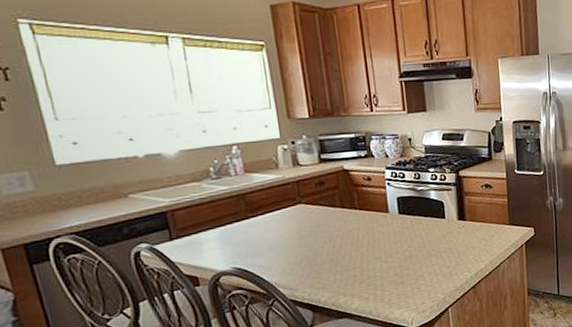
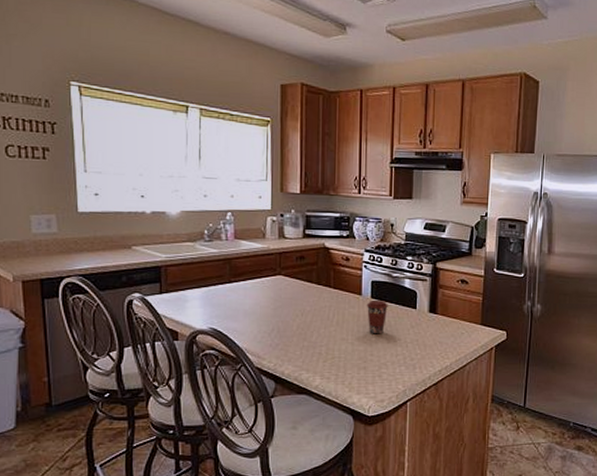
coffee cup: none [394,215,417,249] -> present [366,299,388,334]

